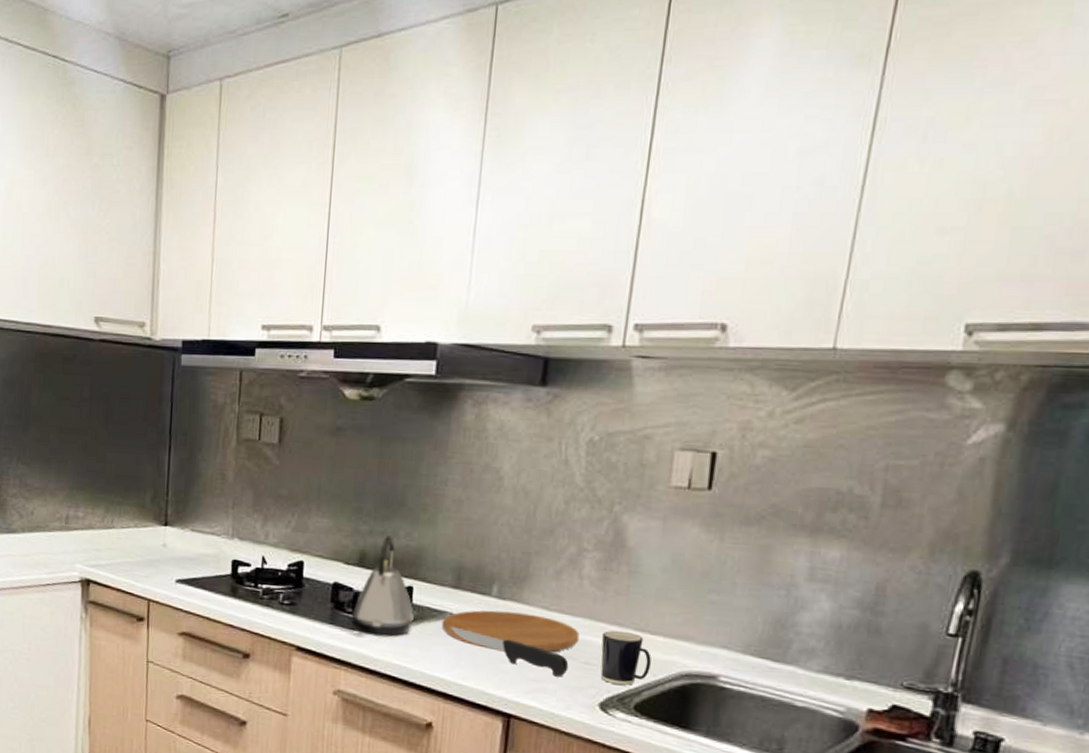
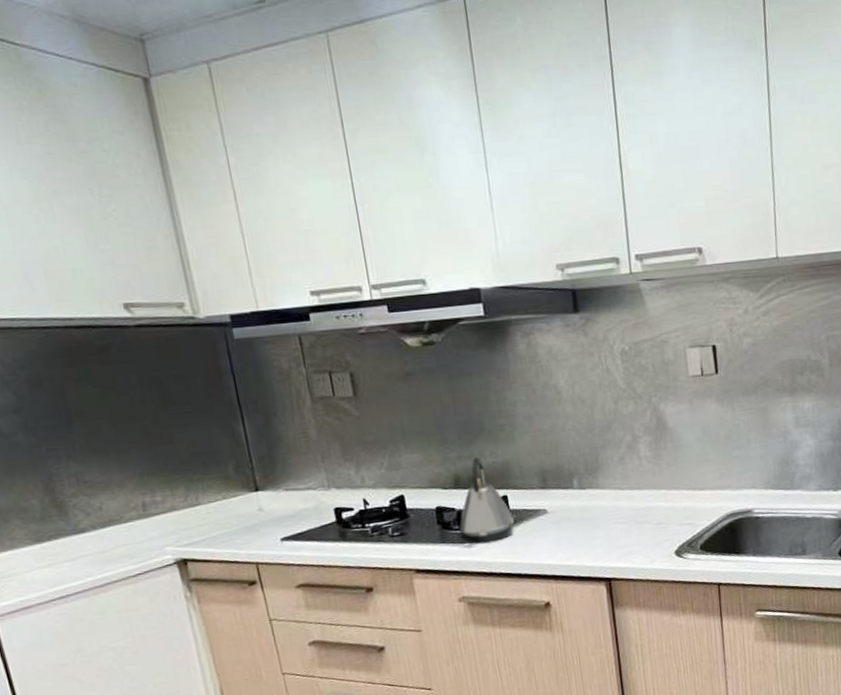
cutting board: present [441,610,580,652] -> none [538,495,649,531]
kitchen knife: present [450,626,569,677] -> none [546,519,646,540]
mug: present [600,631,651,685] -> none [665,492,705,535]

